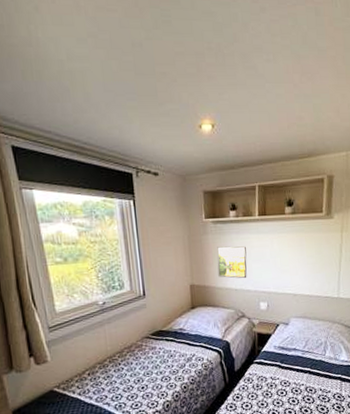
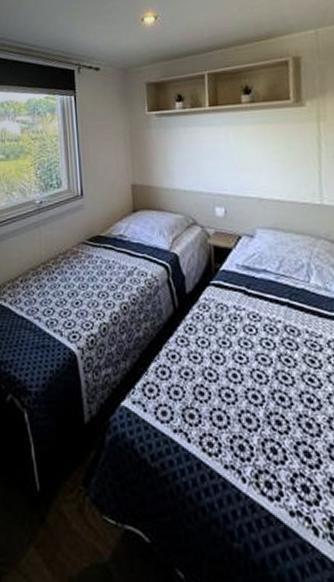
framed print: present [217,246,247,279] -> none [162,140,198,179]

